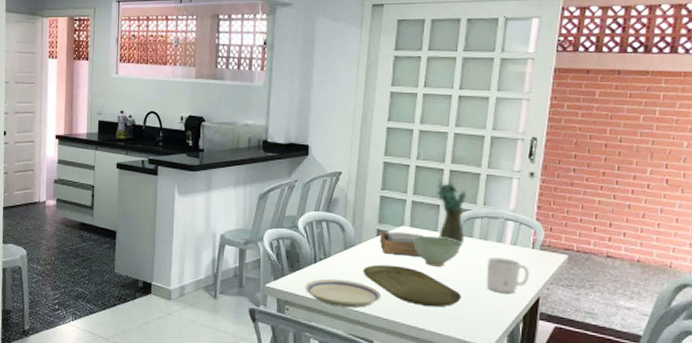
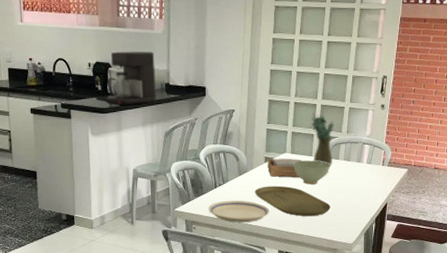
coffee maker: none [197,104,253,164] -> present [107,51,157,106]
mug: present [486,257,530,294] -> none [349,174,381,202]

